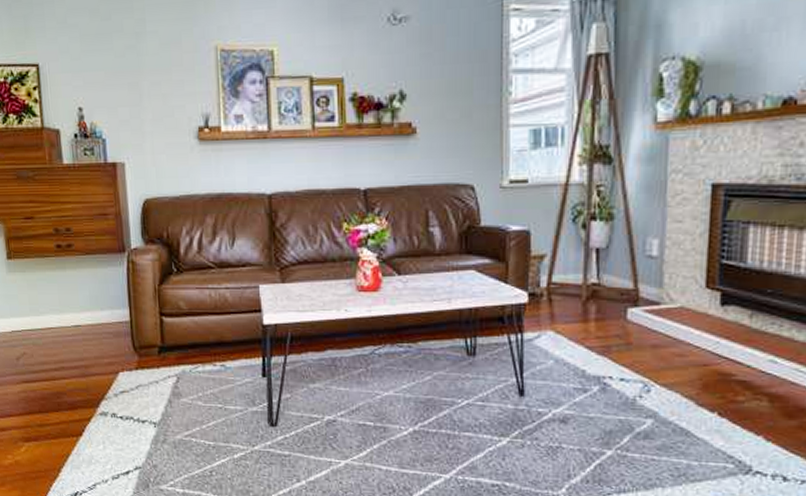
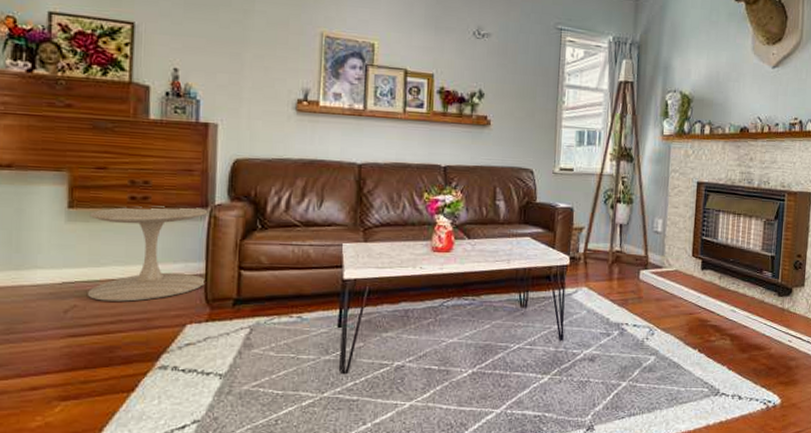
side table: none [25,253,131,349] -> present [88,206,208,302]

